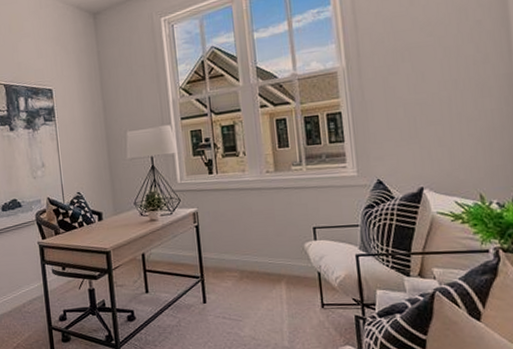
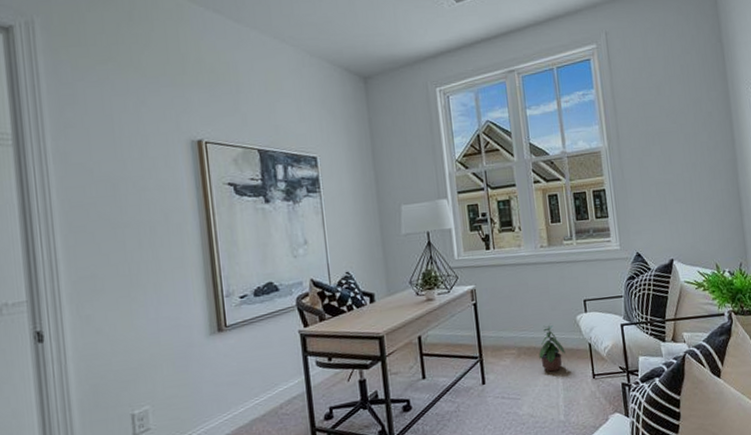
potted plant: none [262,250,291,297] -> present [539,325,565,372]

